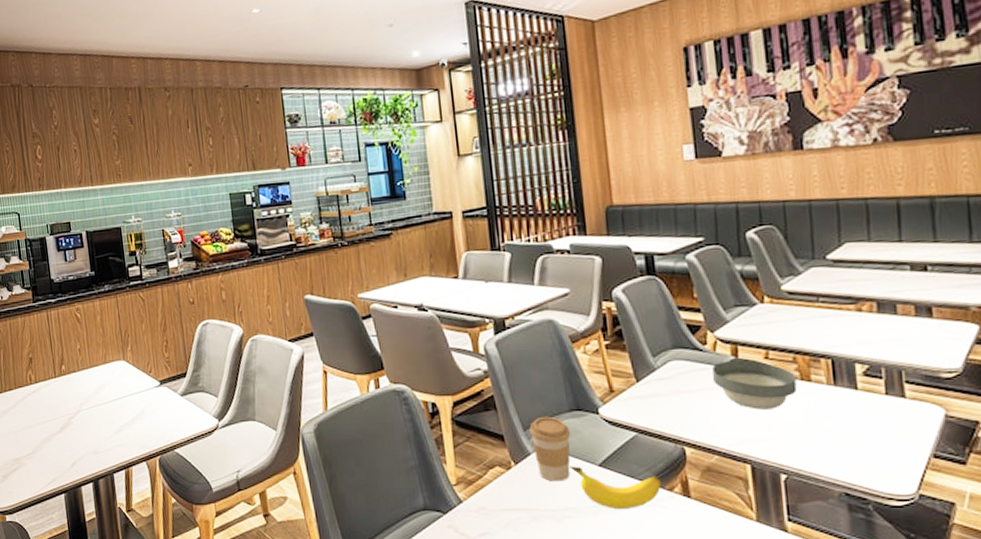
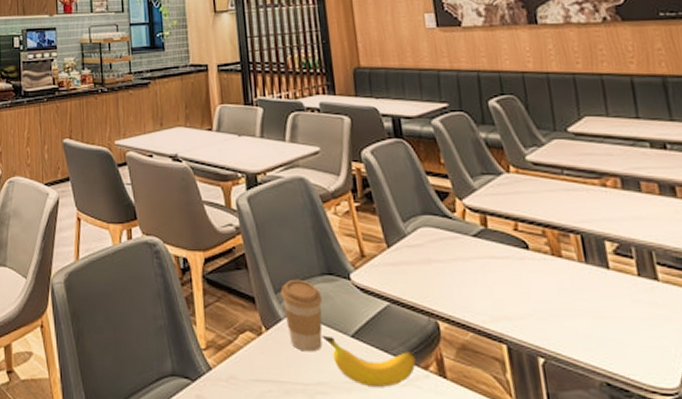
bowl: present [712,360,797,410] -> none [462,230,549,285]

